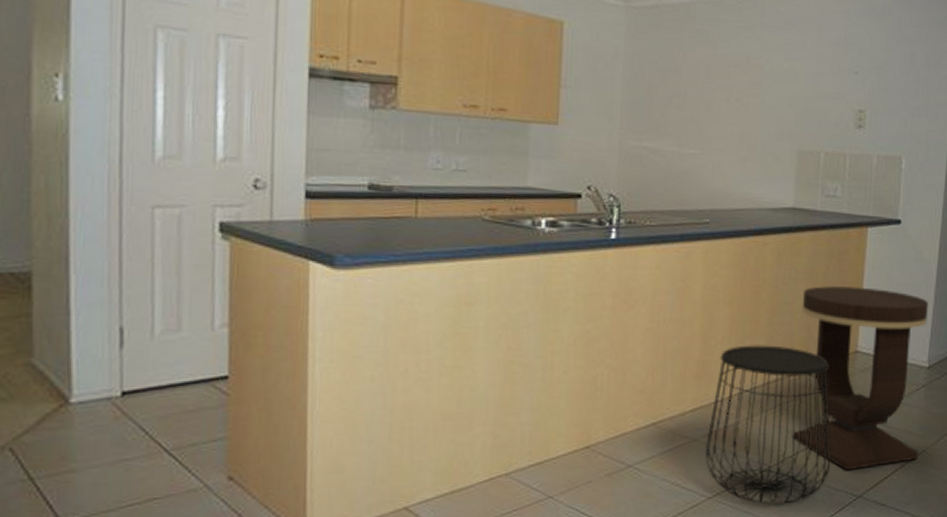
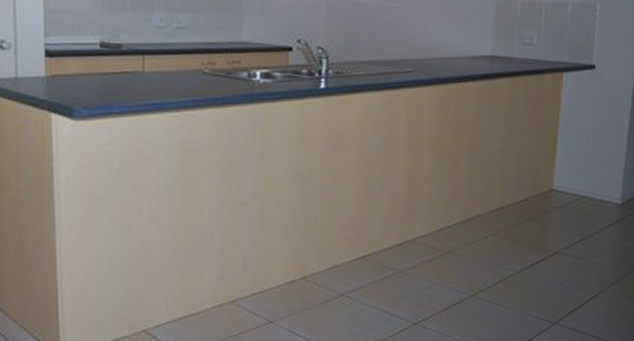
side table: present [704,345,831,505] -> none [410,185,528,330]
side table: present [794,285,929,471] -> none [493,128,622,300]

